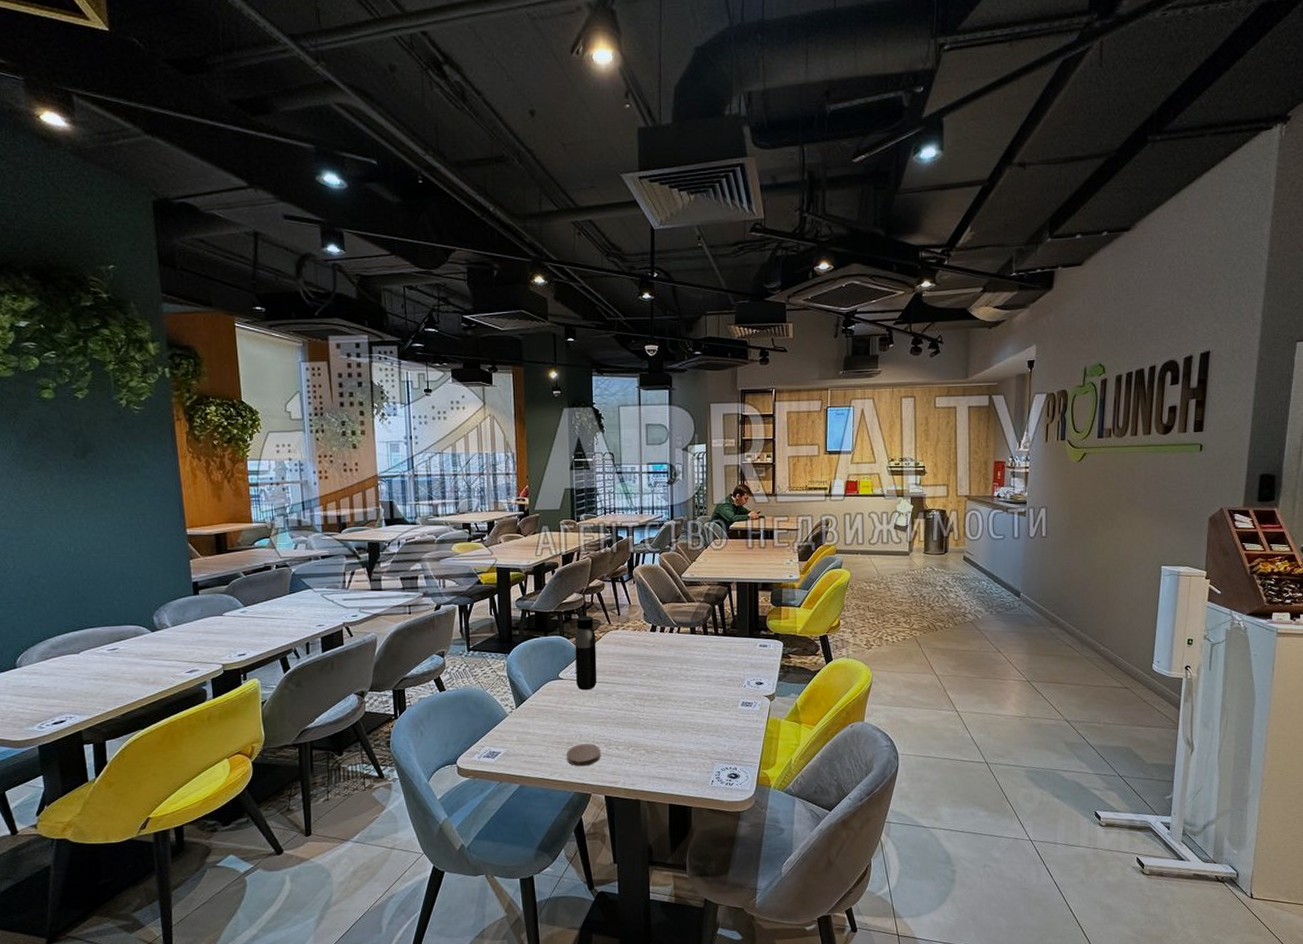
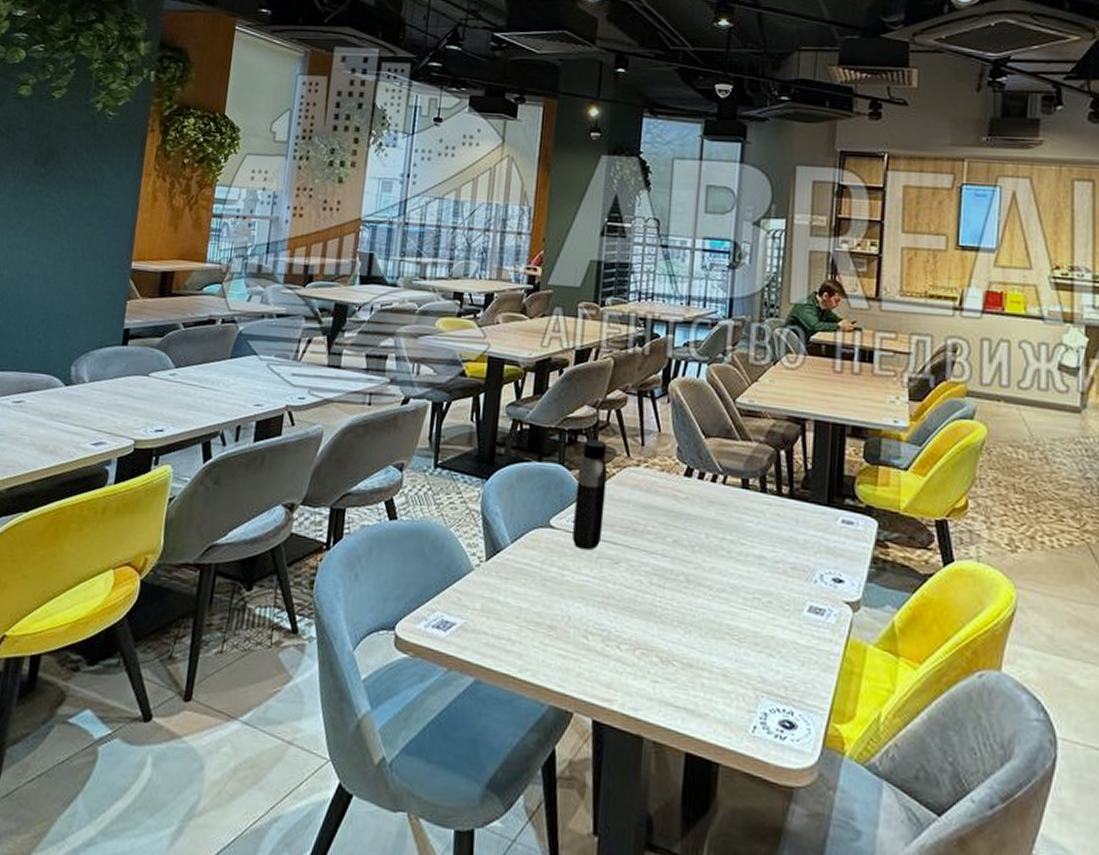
coaster: present [566,744,601,767] -> none [544,631,596,668]

